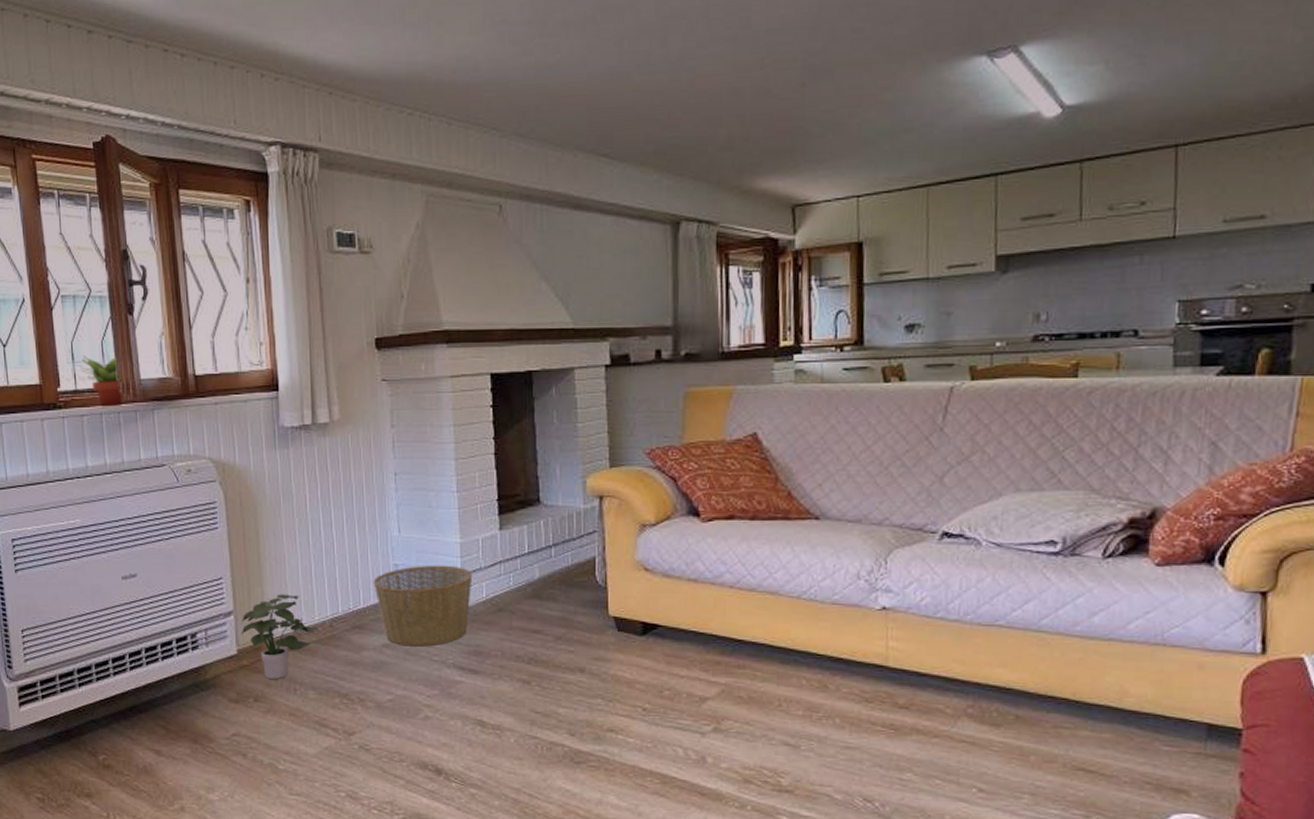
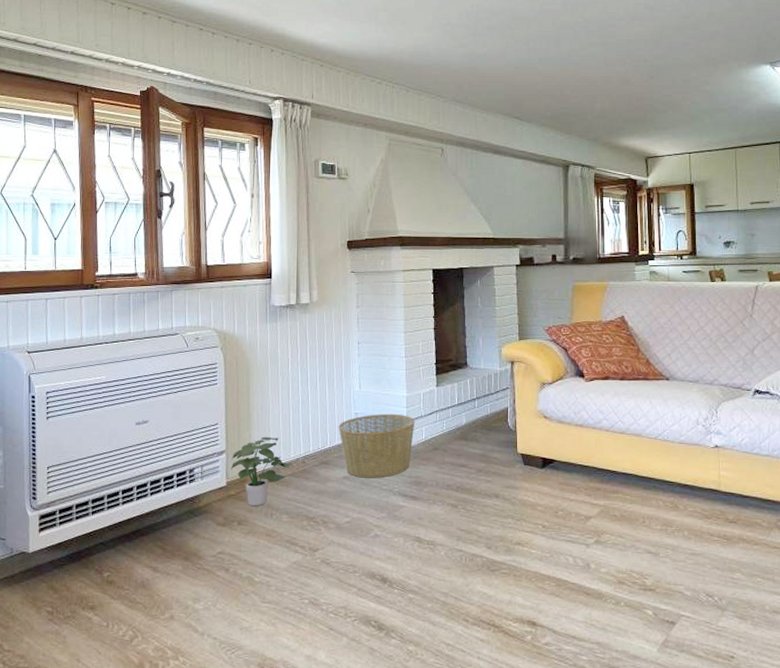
succulent plant: present [79,356,123,407] -> none [114,248,149,288]

